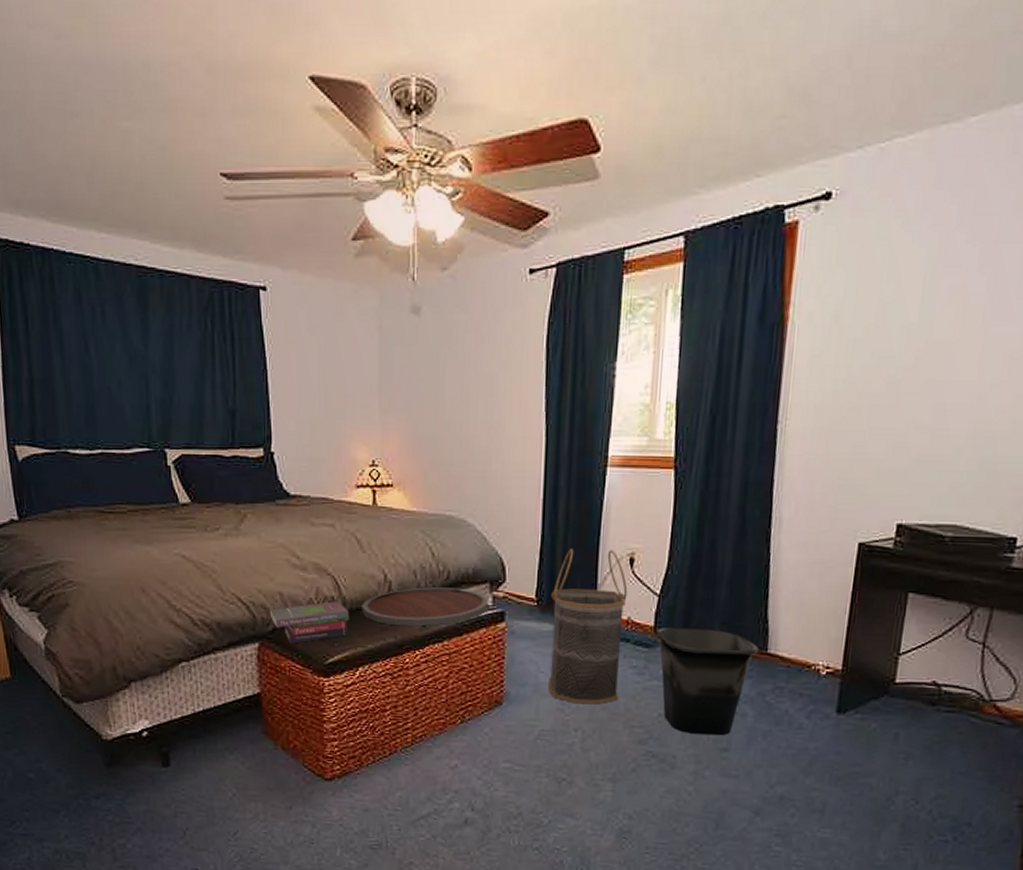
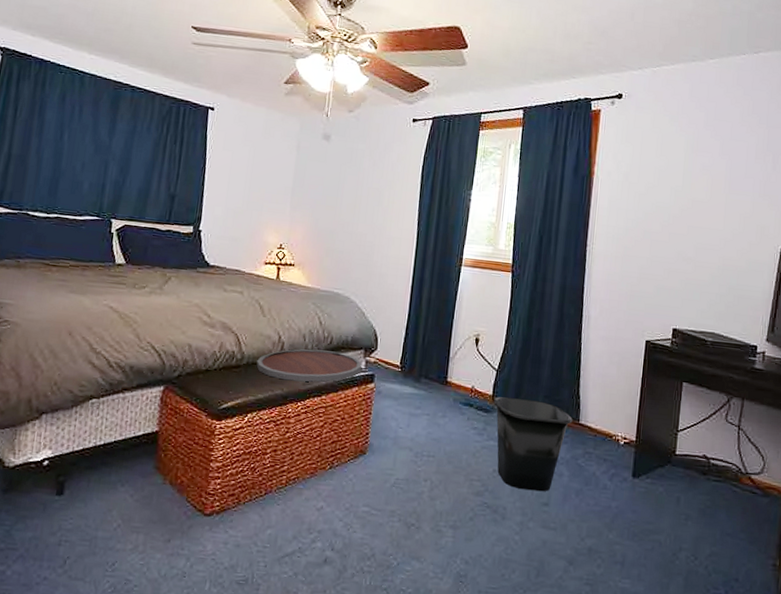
books: present [269,601,350,644] -> none [177,355,246,389]
basket: present [548,549,628,705] -> none [405,327,473,459]

